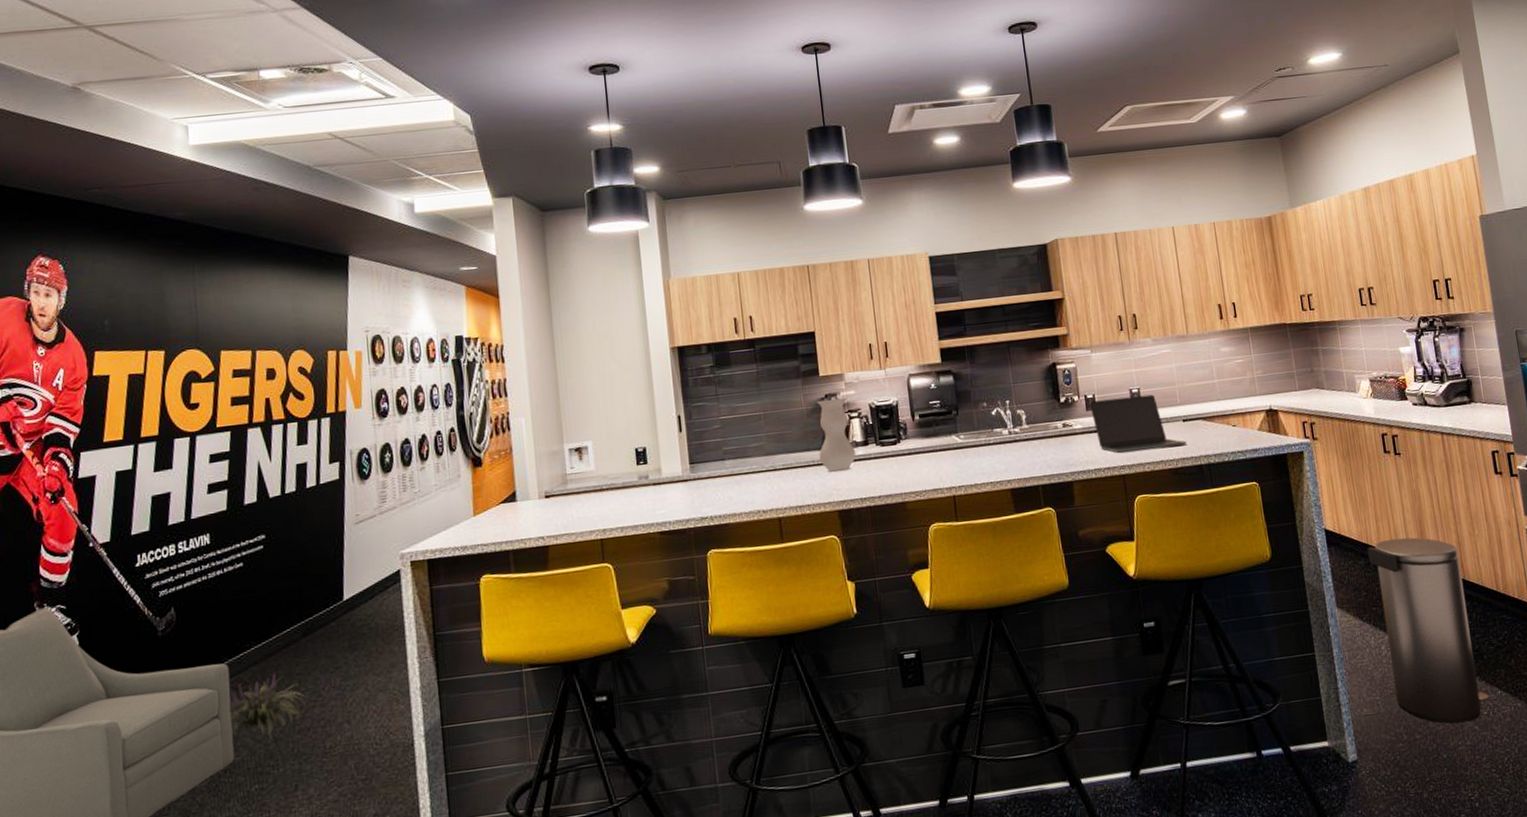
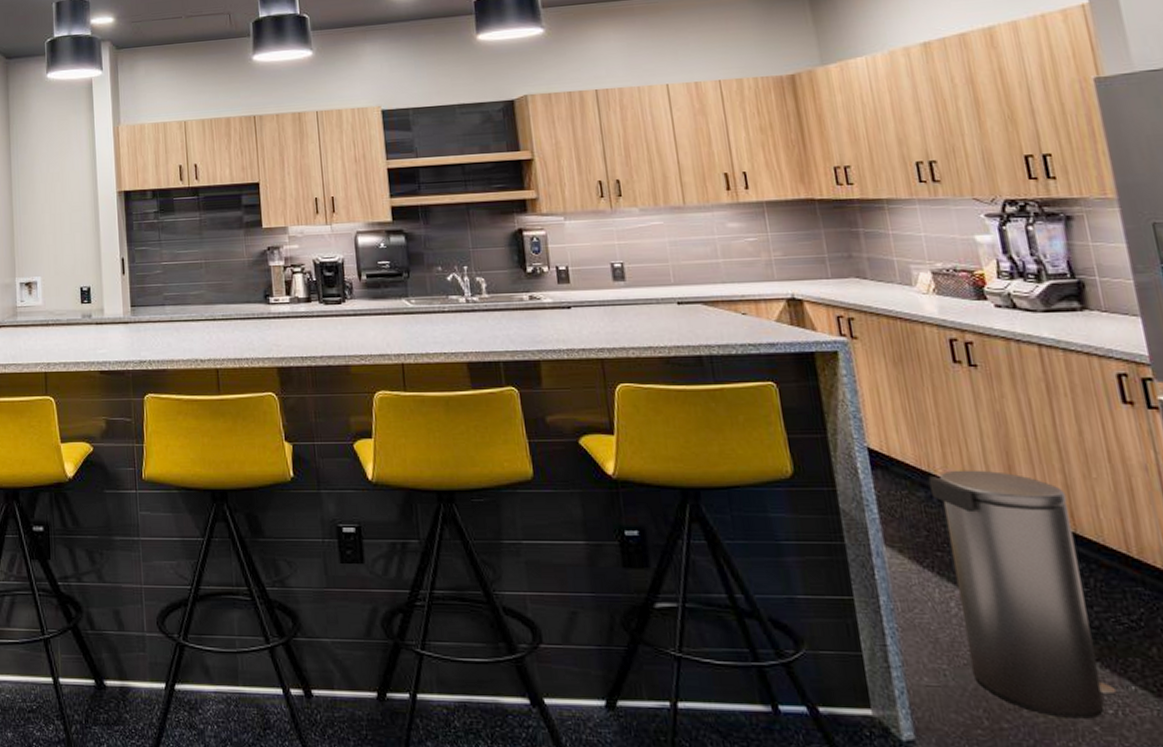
vase: present [816,397,856,473] -> none [258,251,298,328]
laptop: present [1089,394,1186,453] -> none [561,270,681,333]

